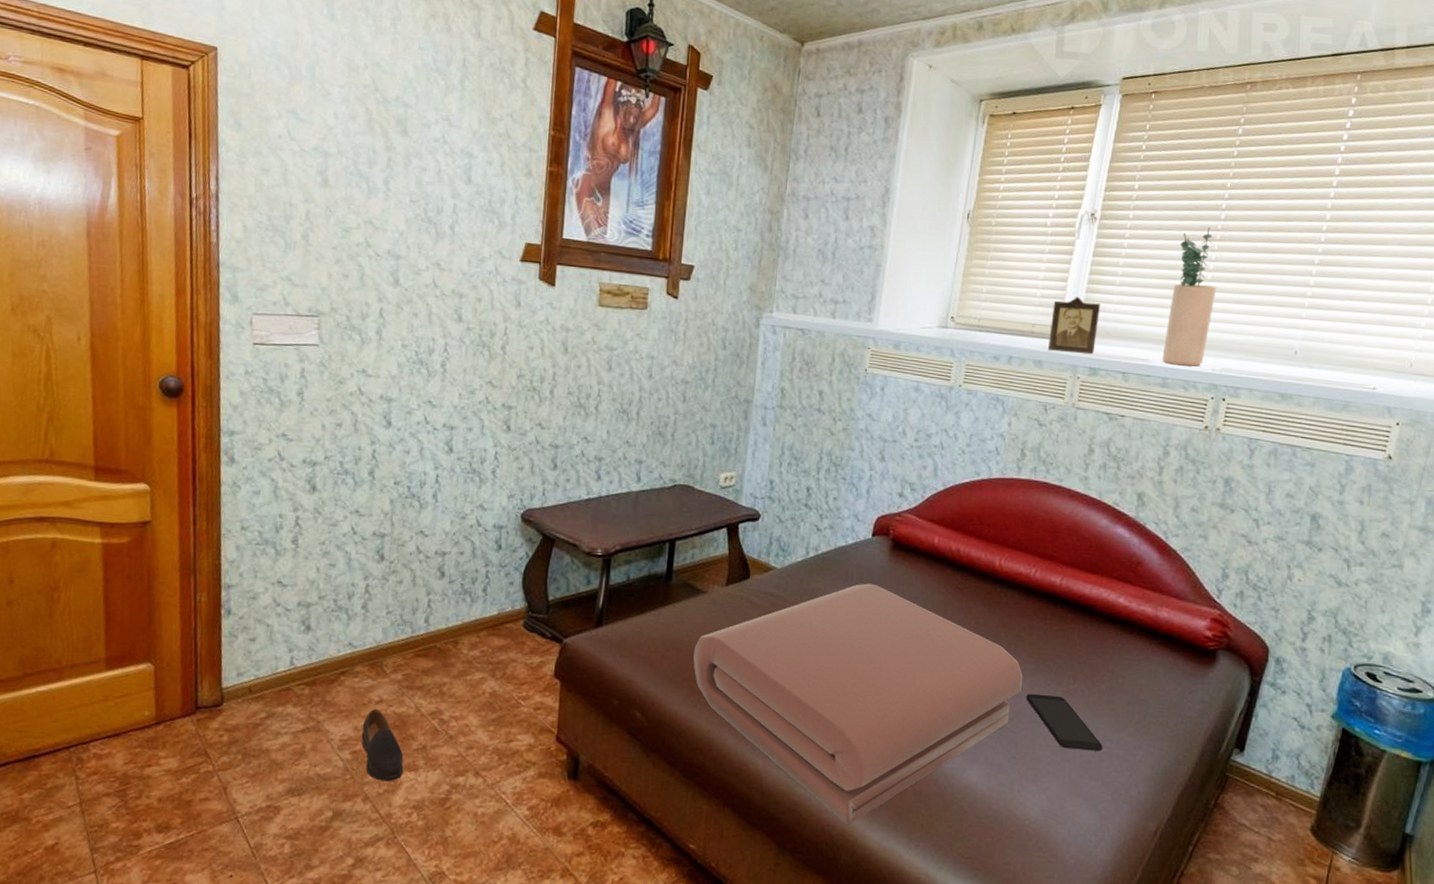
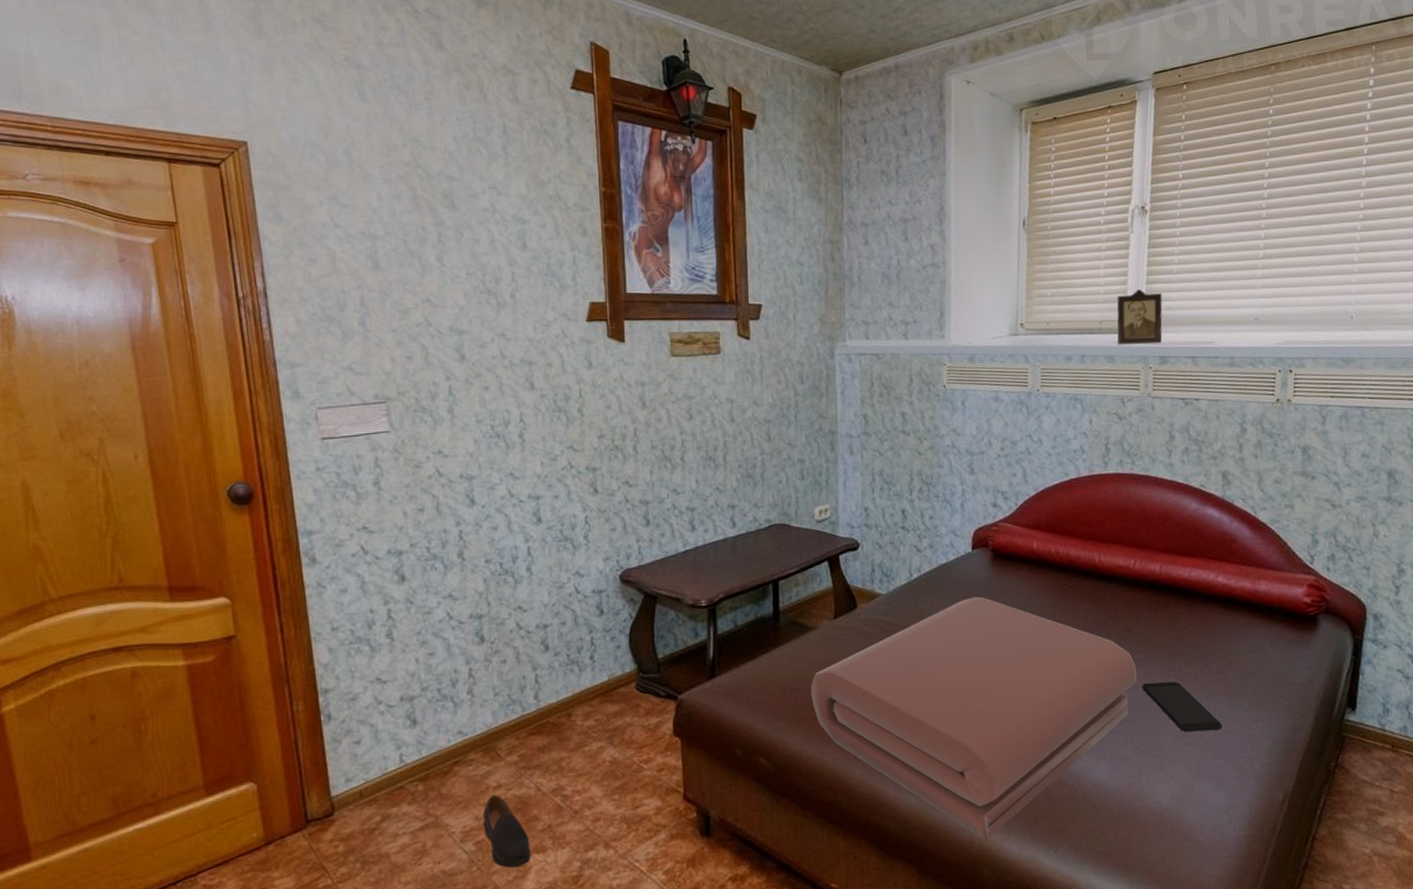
vase: present [1162,227,1217,367] -> none [1227,207,1270,344]

